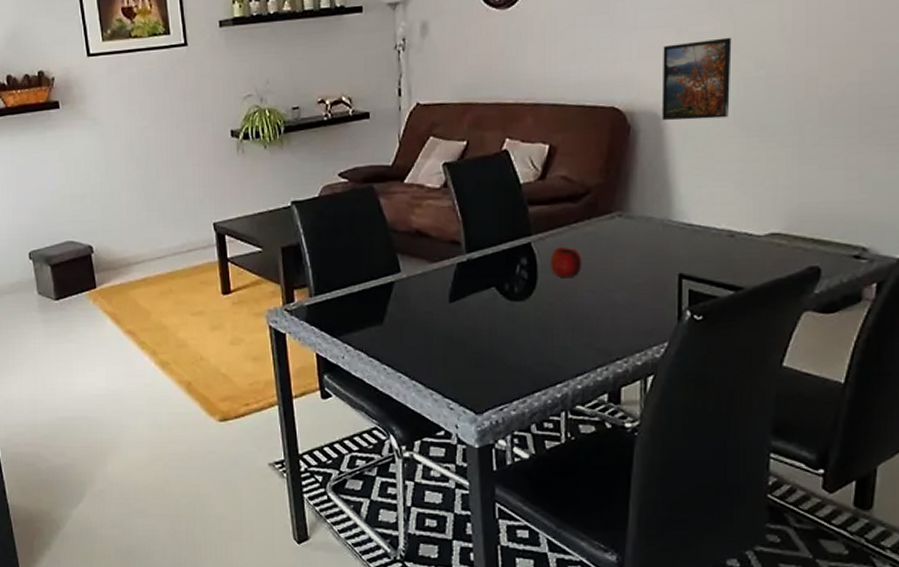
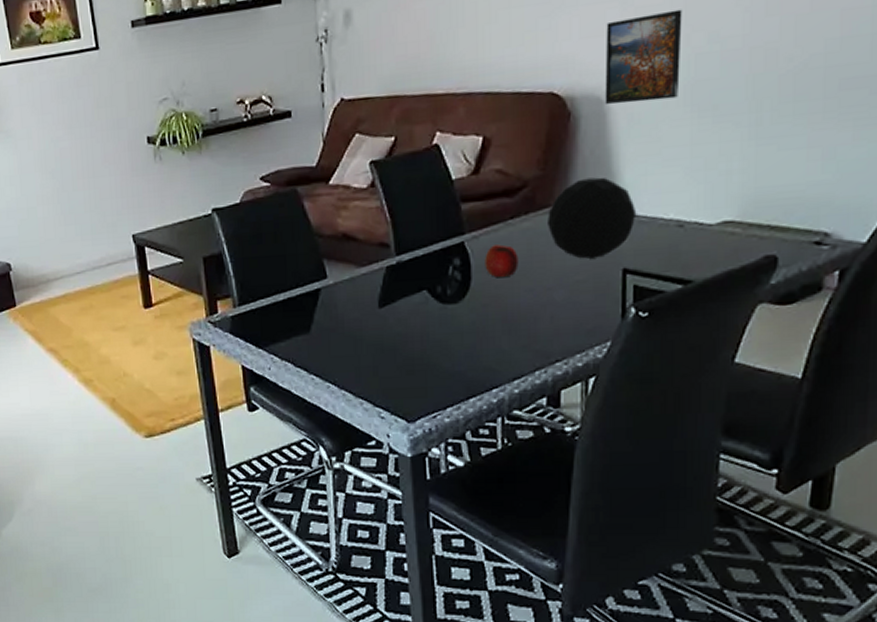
decorative orb: none [609,187,692,263] -> present [548,177,637,259]

